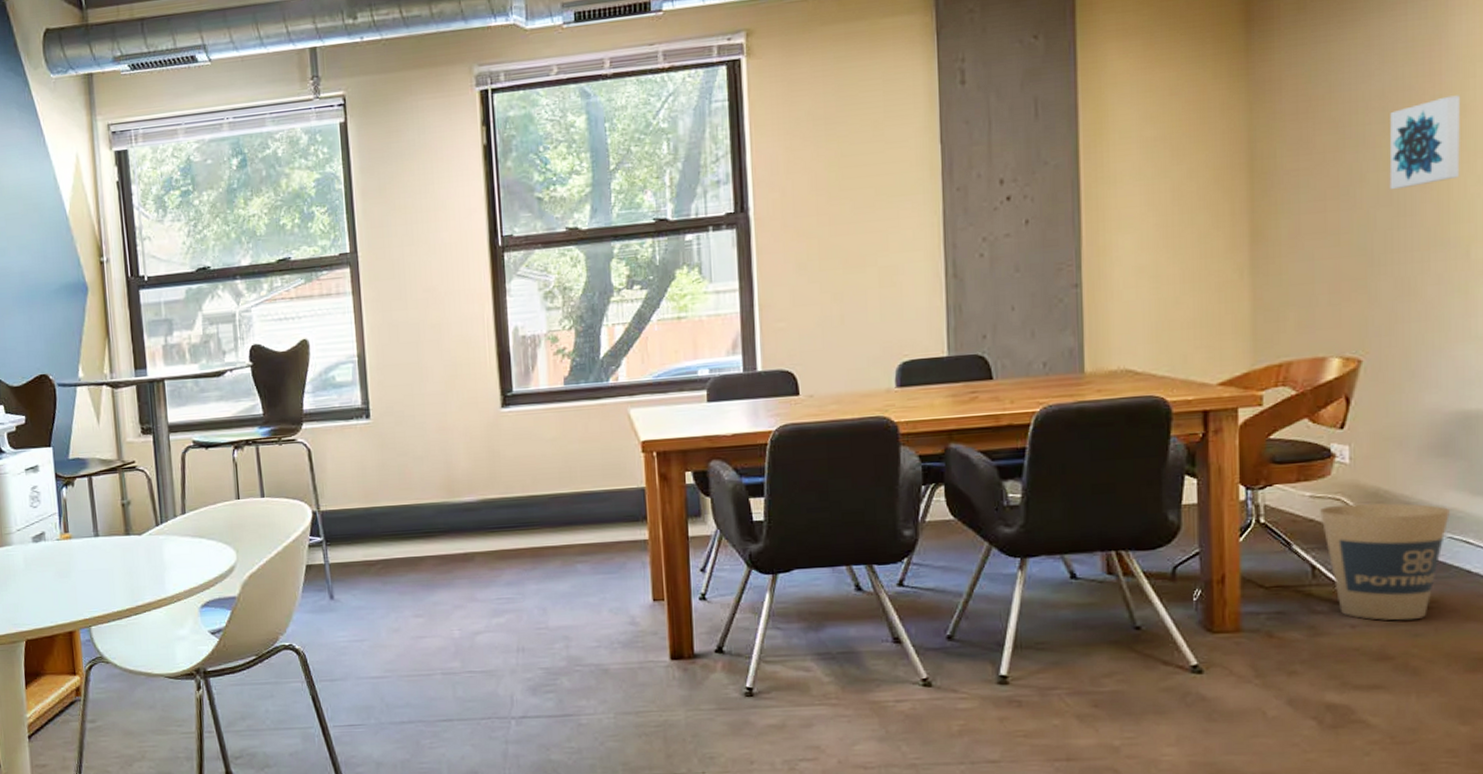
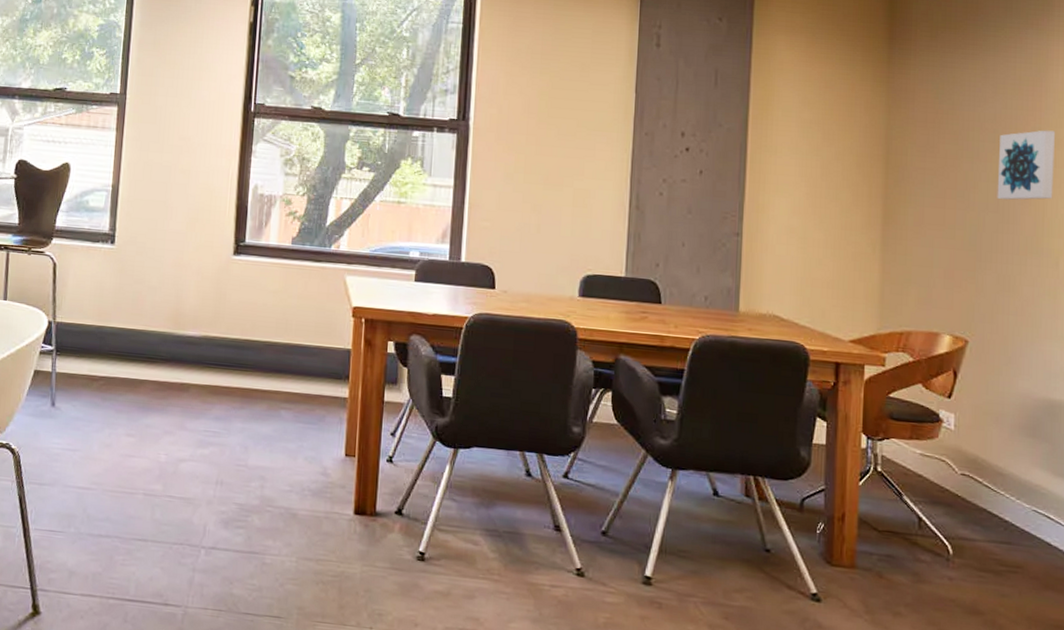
trash can: present [1320,503,1450,621] -> none [928,465,1035,581]

